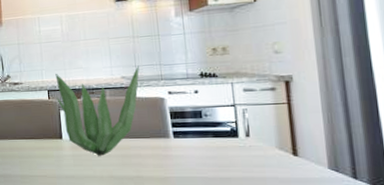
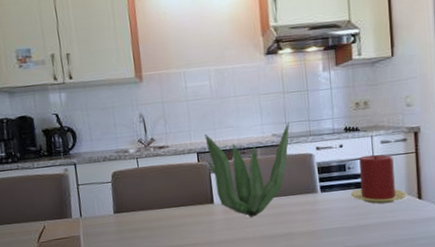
candle: none [208,103,279,157] -> present [351,154,407,204]

